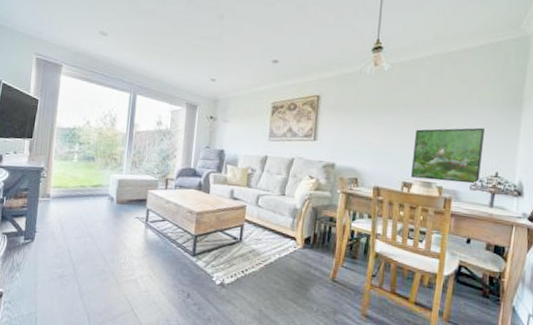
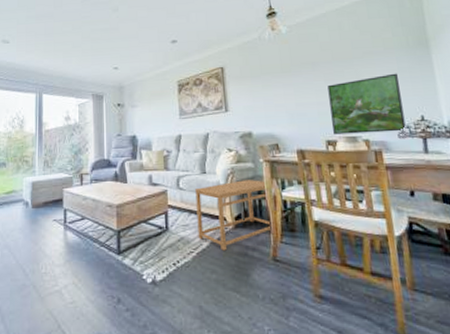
side table: none [268,206,339,267] -> present [195,180,273,251]

